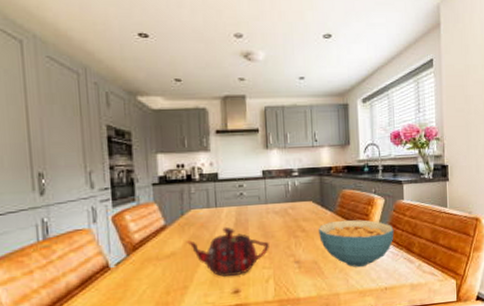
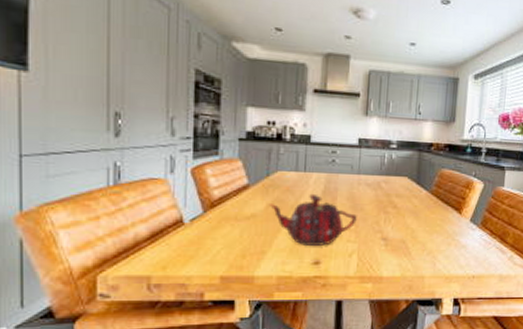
cereal bowl: present [318,219,394,267] -> none [410,200,490,251]

